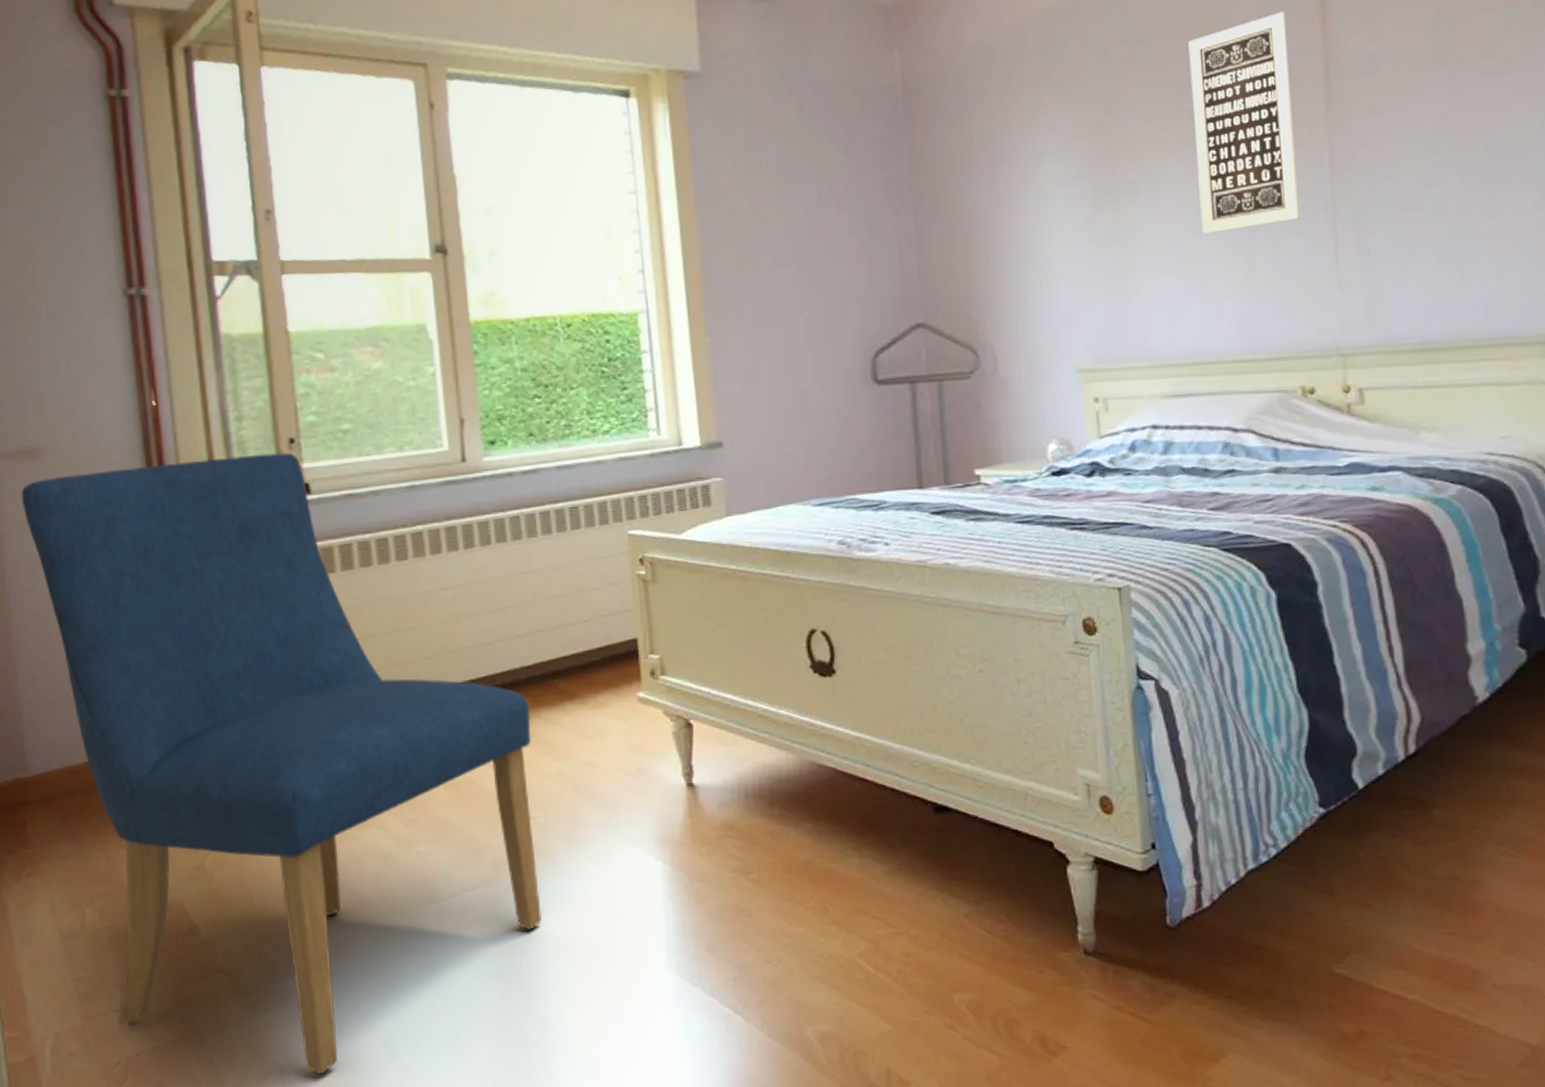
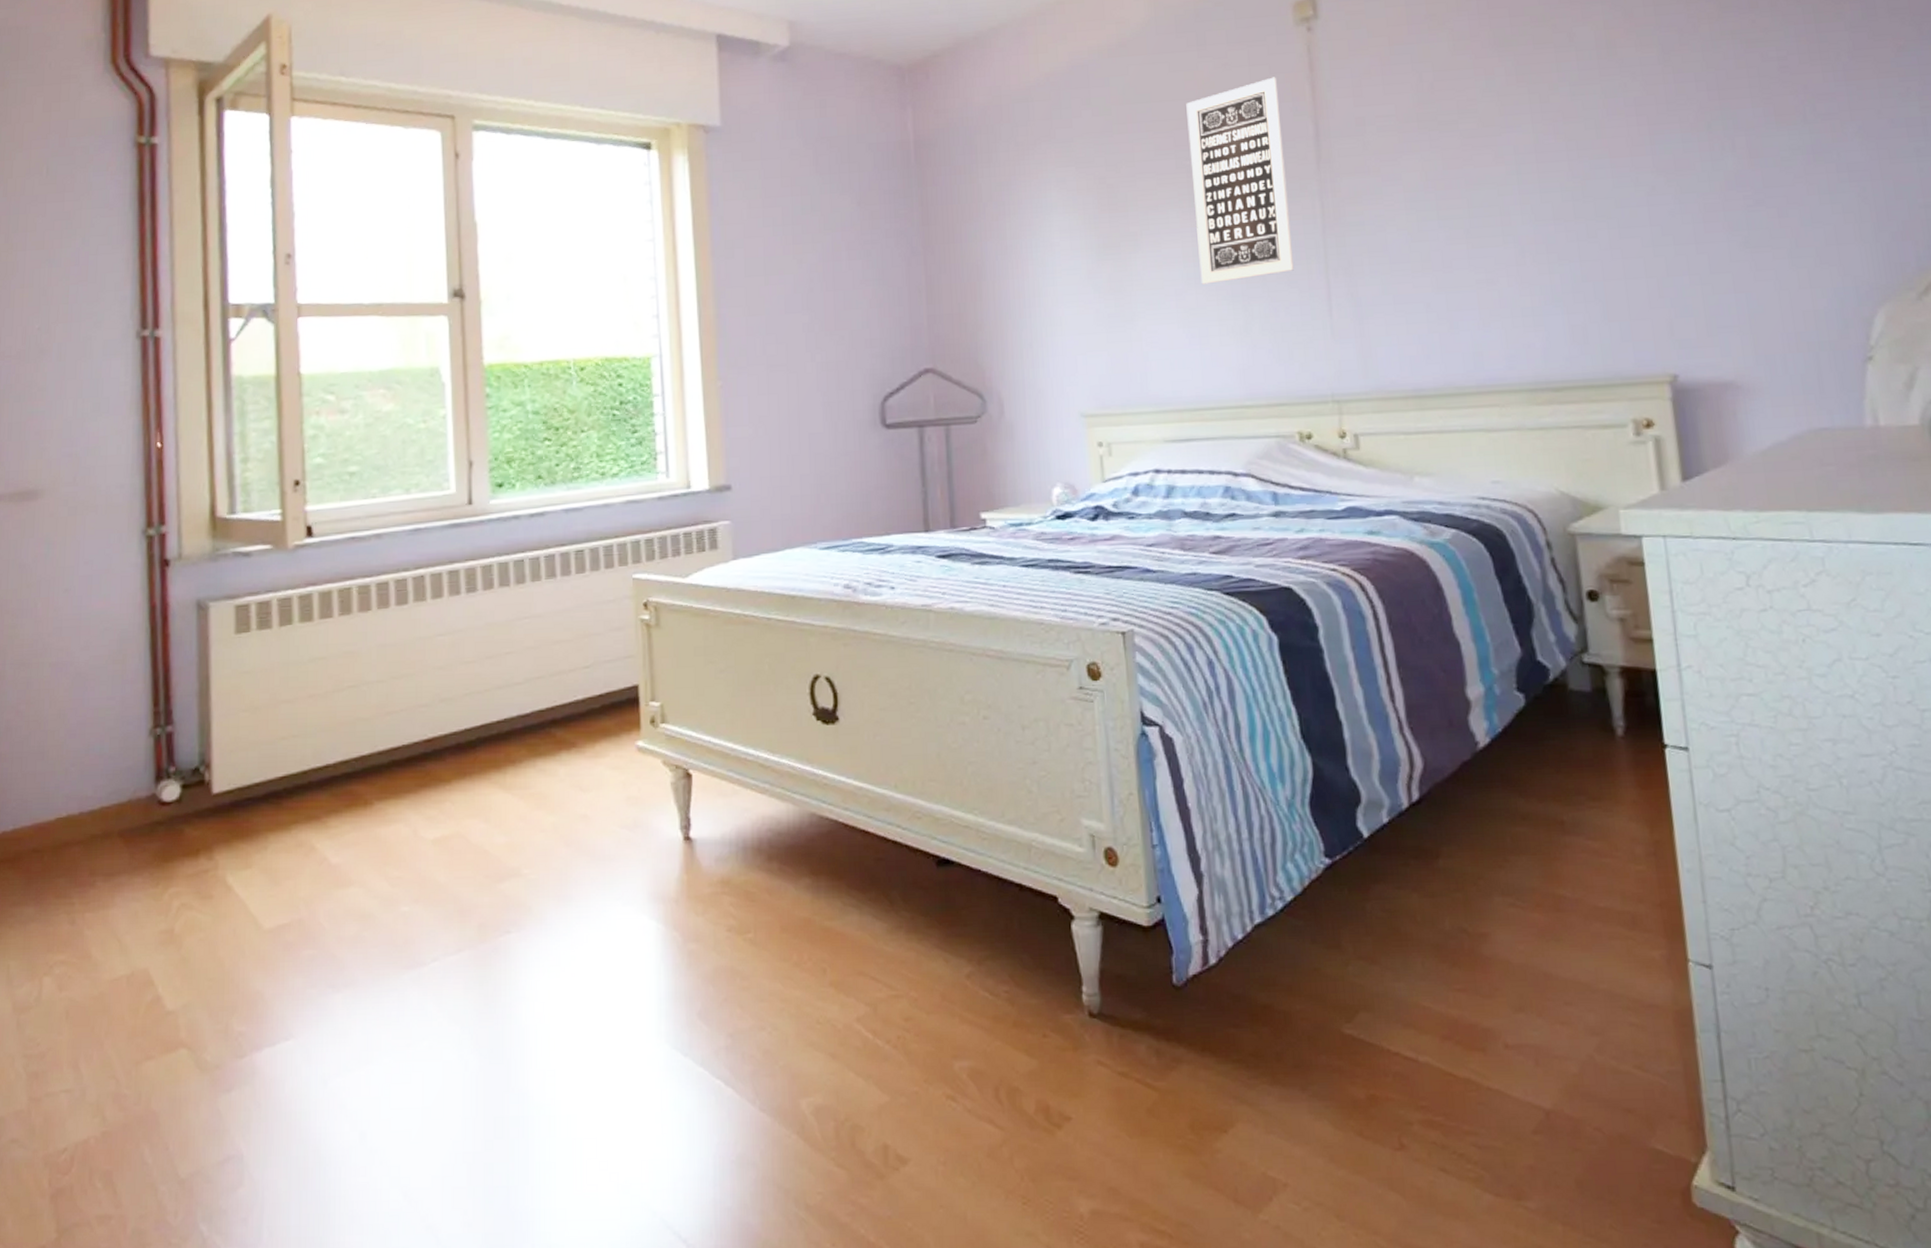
chair: present [21,452,543,1074] -> none [14,495,528,1159]

